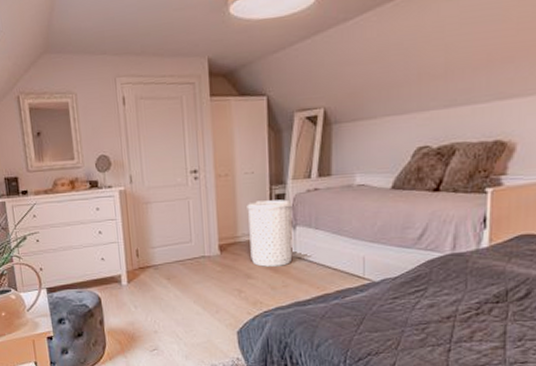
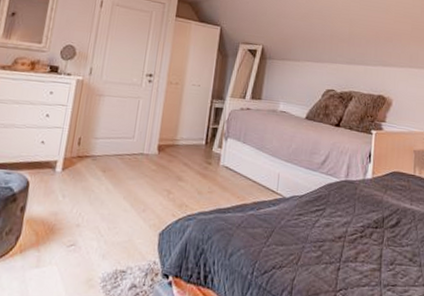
laundry basket: present [247,199,293,267] -> none [184,110,228,173]

